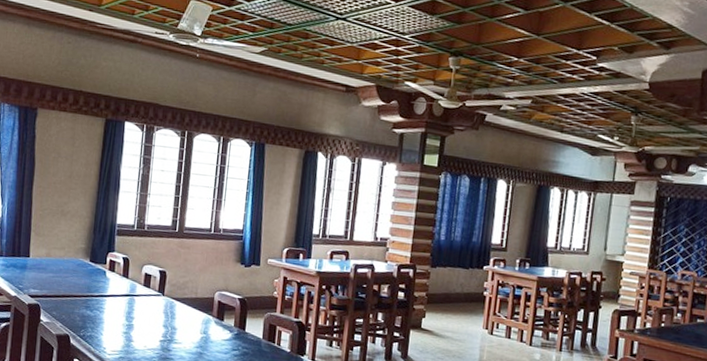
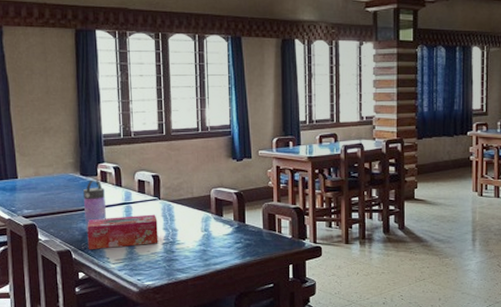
water bottle: none [87,267,111,320] -> present [83,180,106,233]
tissue box: none [87,306,159,340] -> present [87,214,158,250]

